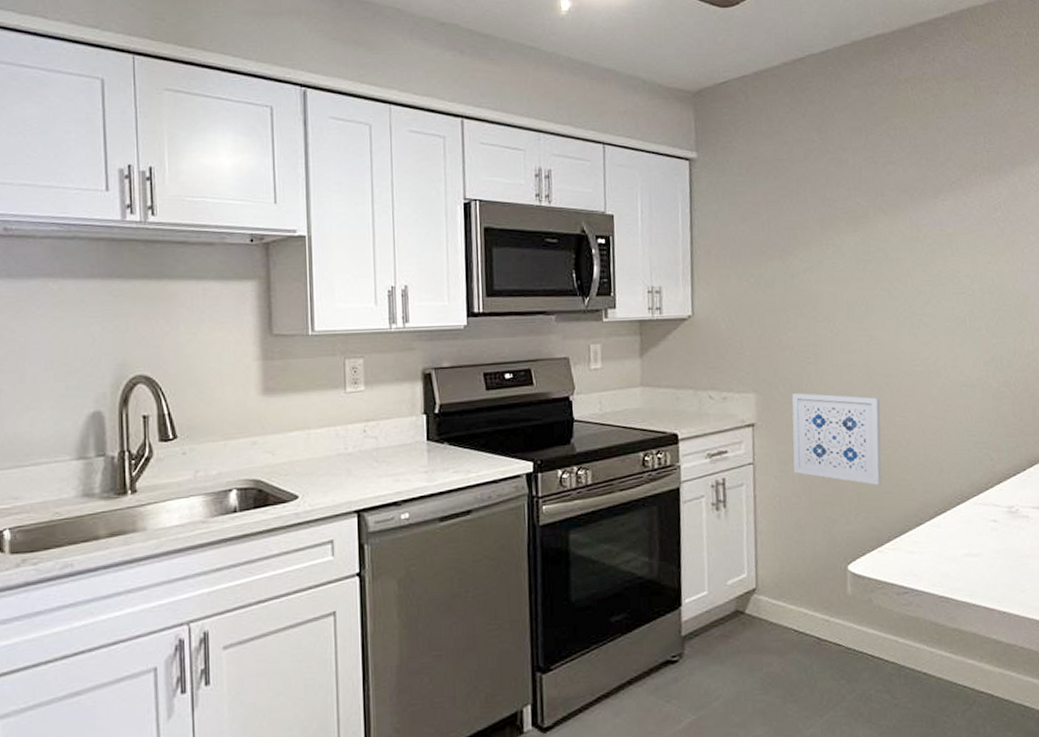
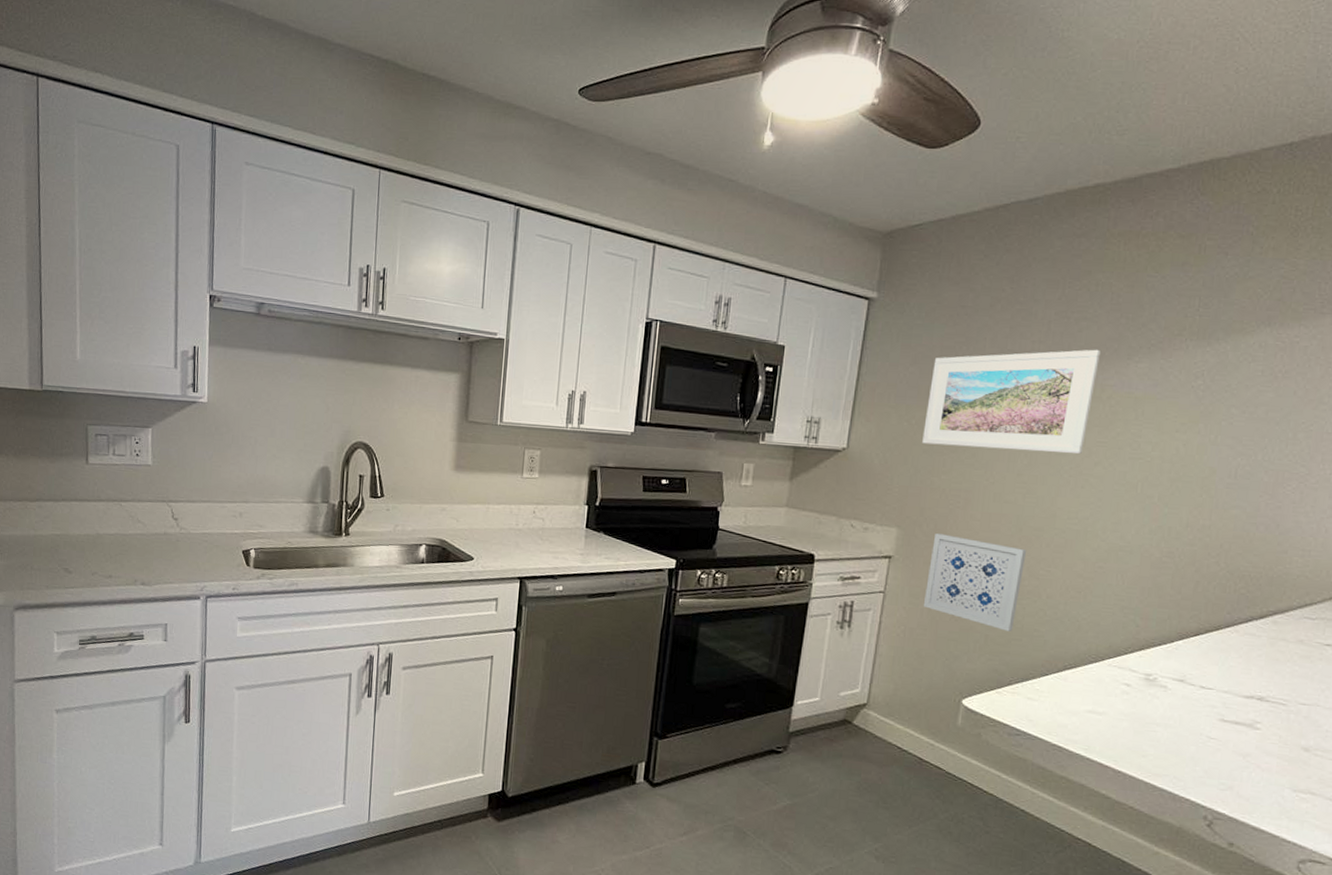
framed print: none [761,191,912,302] -> present [922,349,1100,455]

